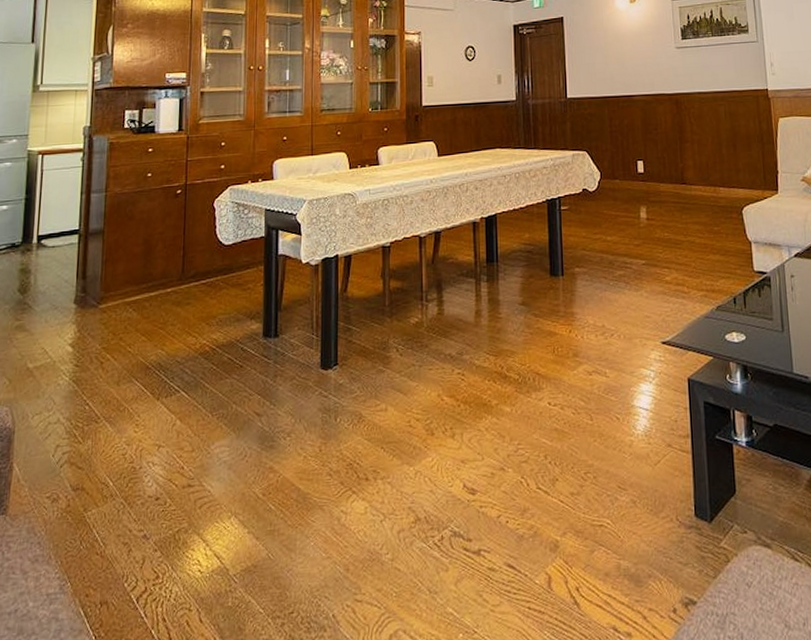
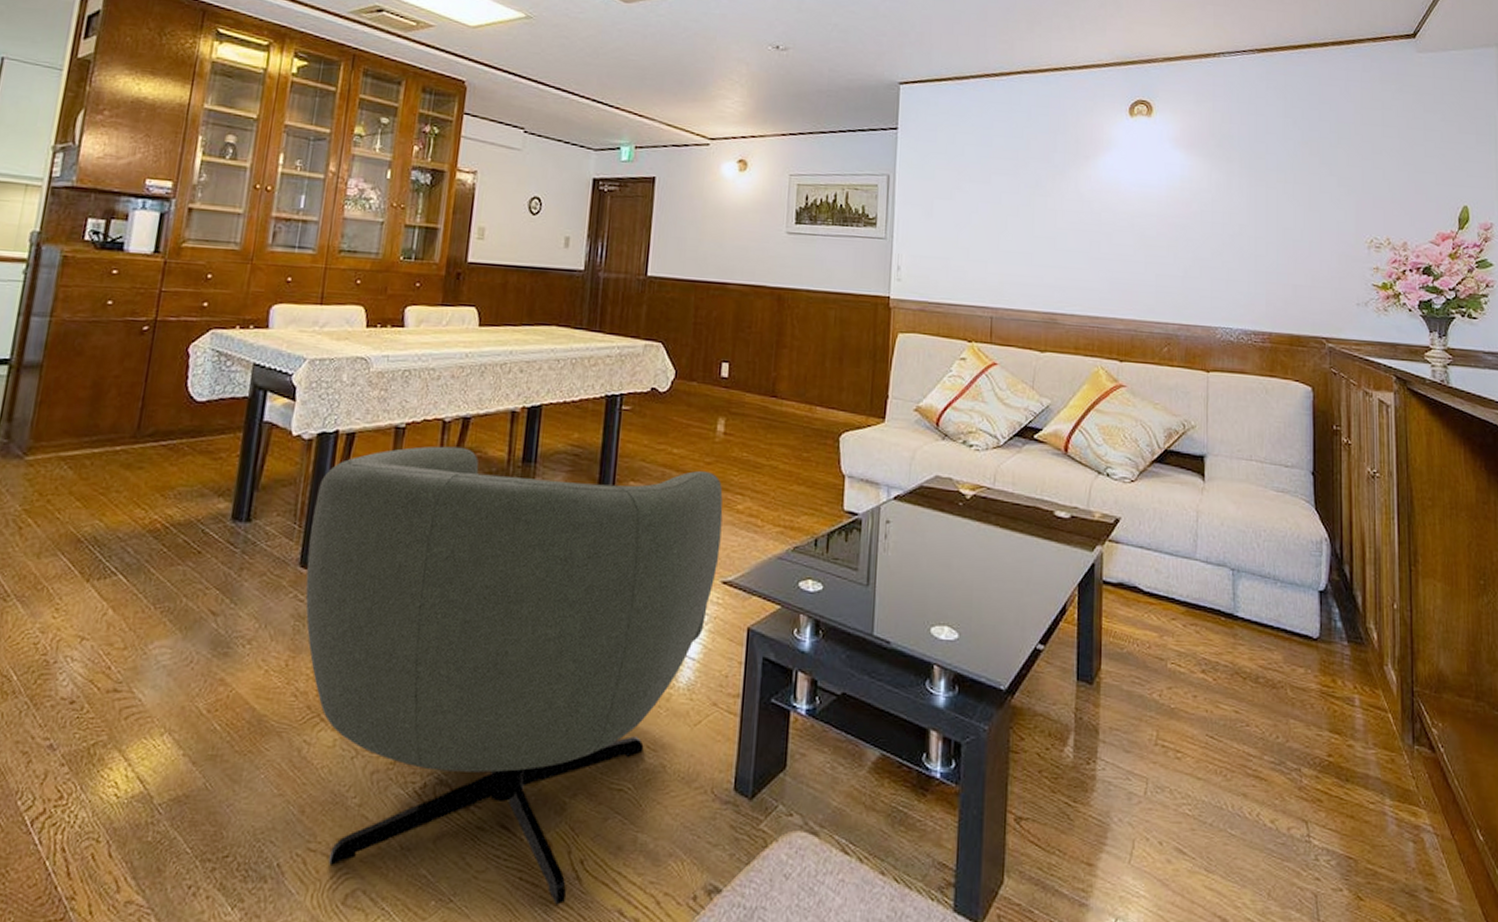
armchair: none [326,251,657,628] -> present [305,446,723,905]

